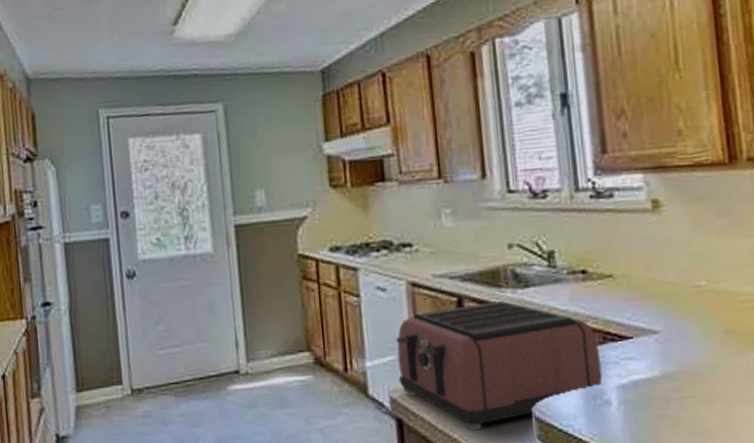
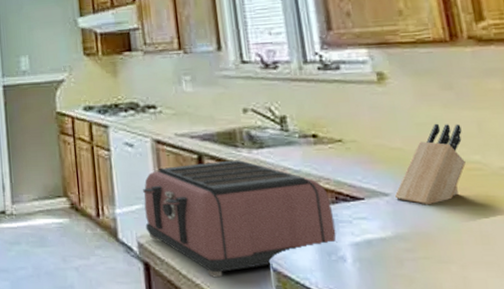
knife block: none [663,253,737,342] -> present [394,123,466,205]

